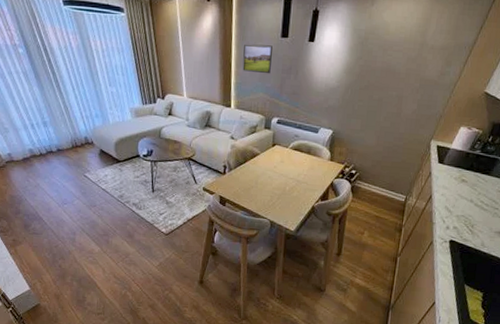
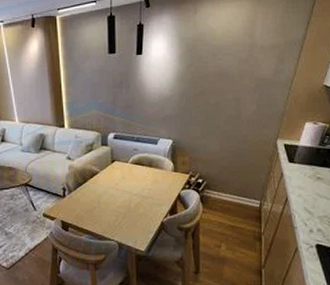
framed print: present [242,44,273,74] -> none [72,62,101,91]

